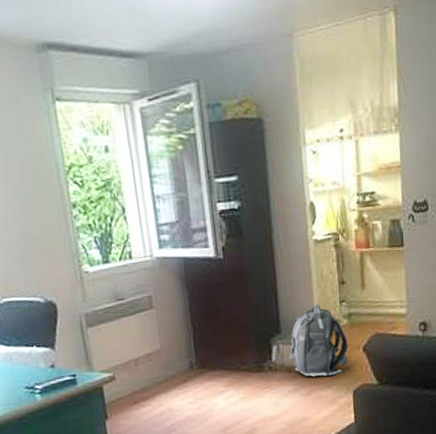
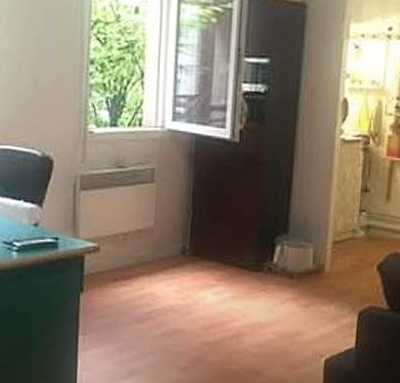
backpack: present [288,304,349,377] -> none [292,208,362,290]

